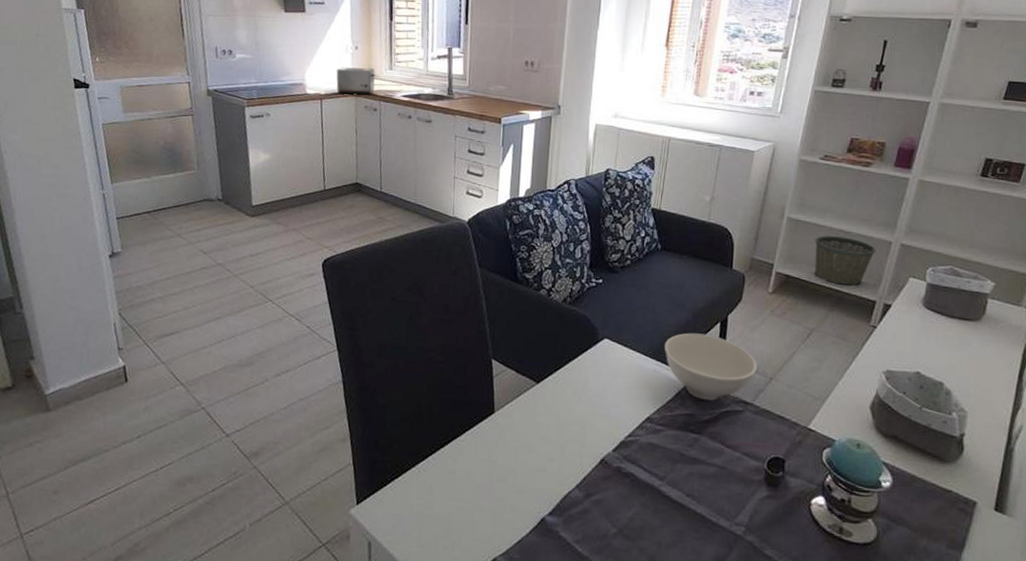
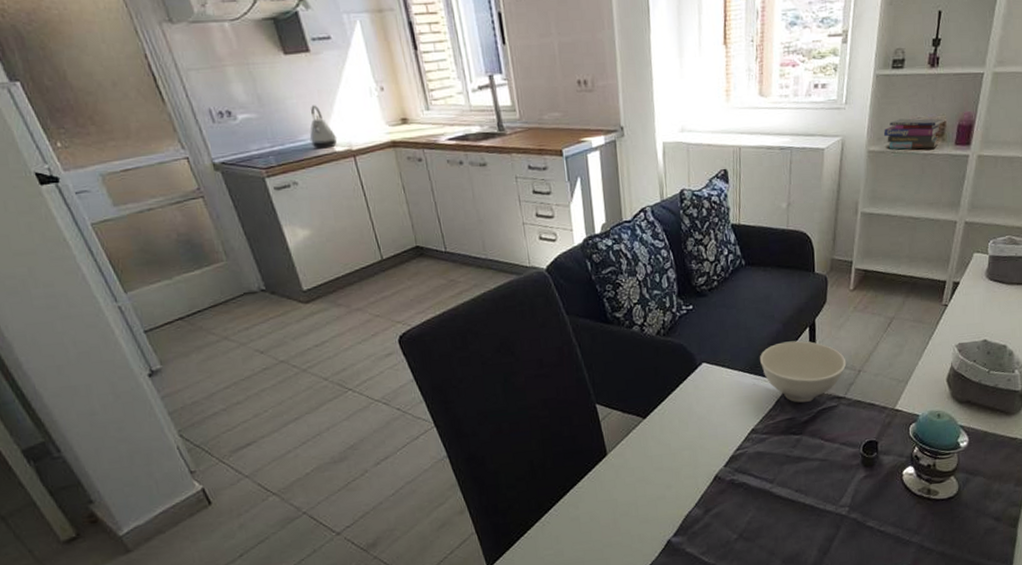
kettle: none [288,54,311,90] -> present [309,105,338,149]
toaster: present [336,67,375,95] -> none [364,110,415,147]
basket: present [815,235,876,286] -> none [888,223,944,271]
books: none [817,134,885,168] -> present [883,118,945,150]

